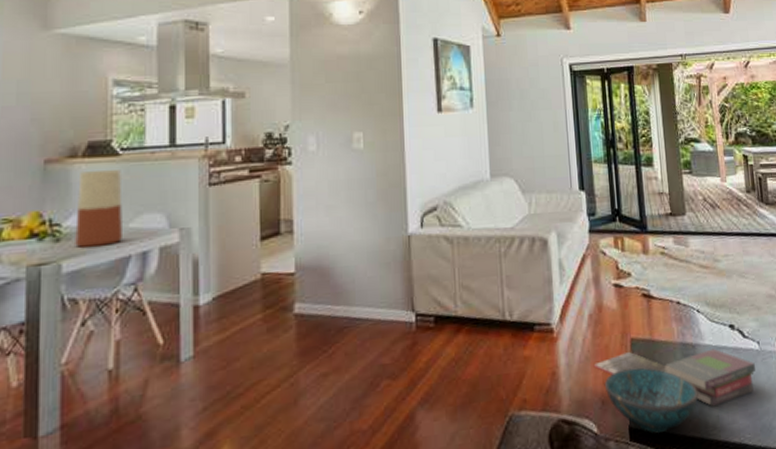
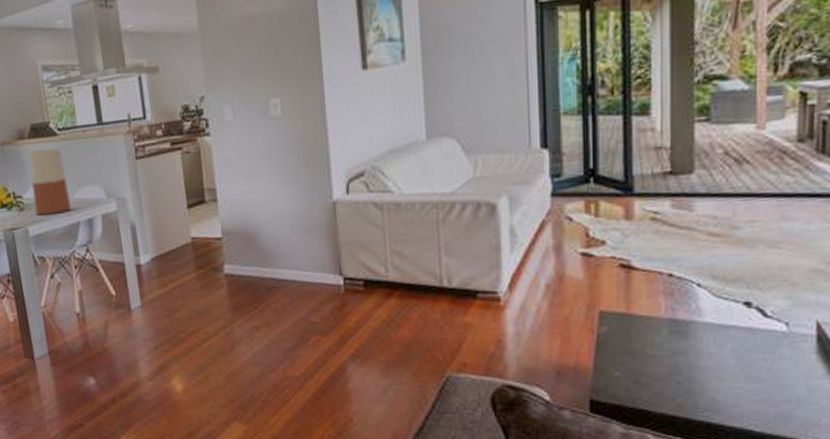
magazine: present [593,352,666,375] -> none [548,325,645,349]
decorative bowl: present [604,367,699,433] -> none [561,341,688,408]
books: present [664,348,755,407] -> none [643,327,777,389]

